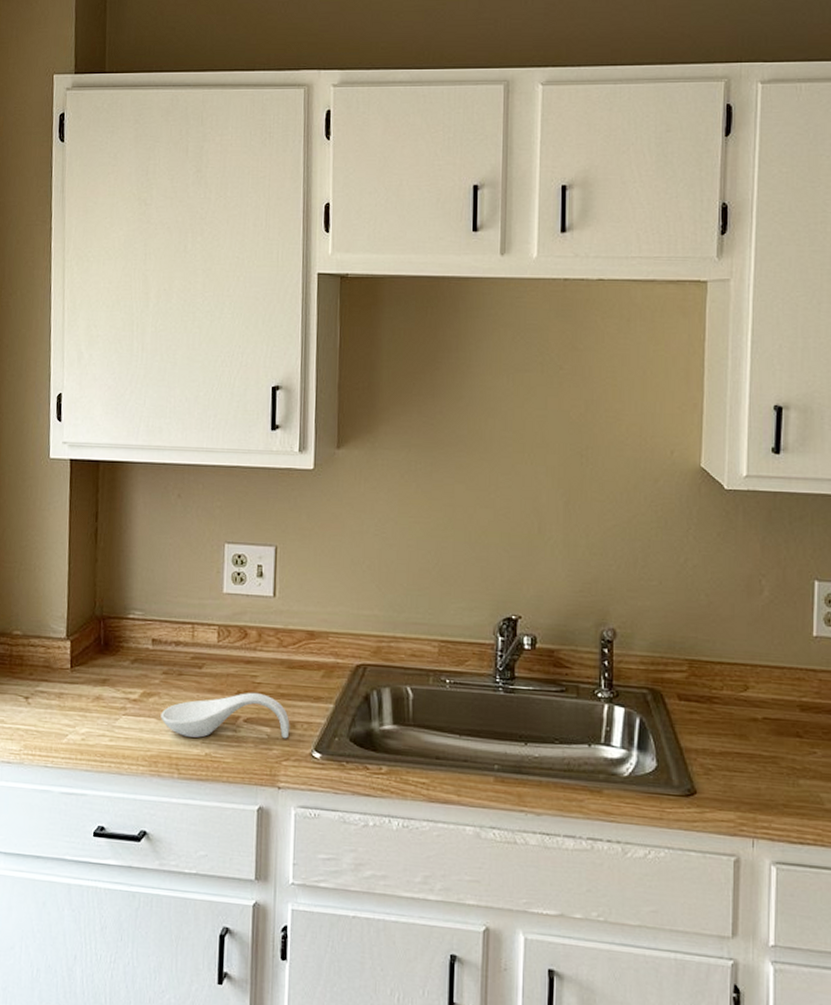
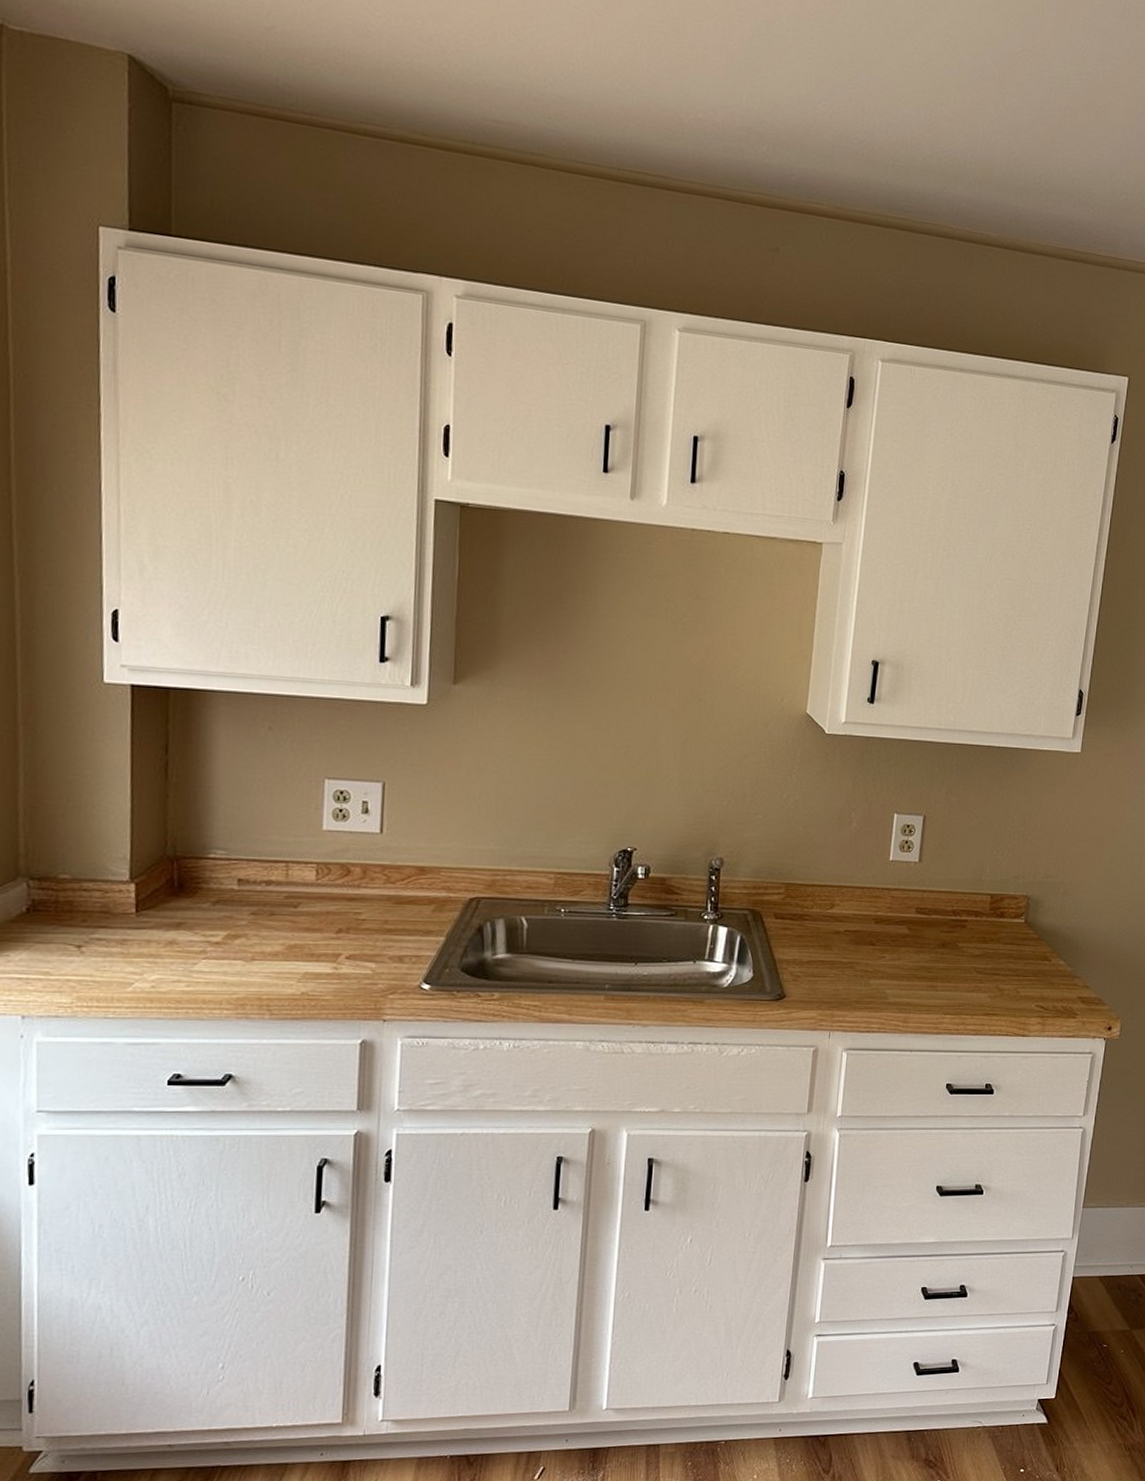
spoon rest: present [160,692,290,739] -> none [248,929,397,977]

